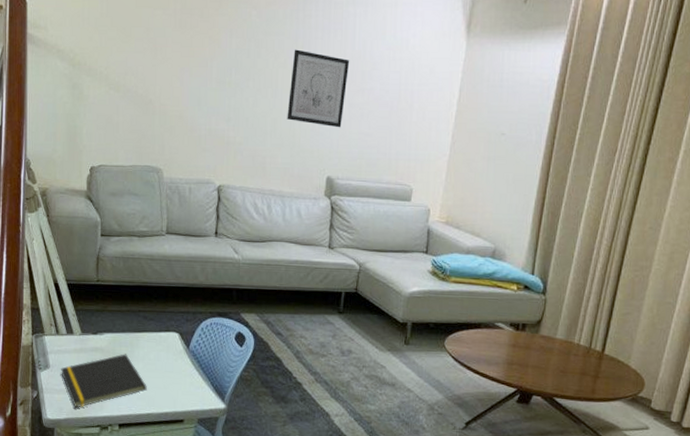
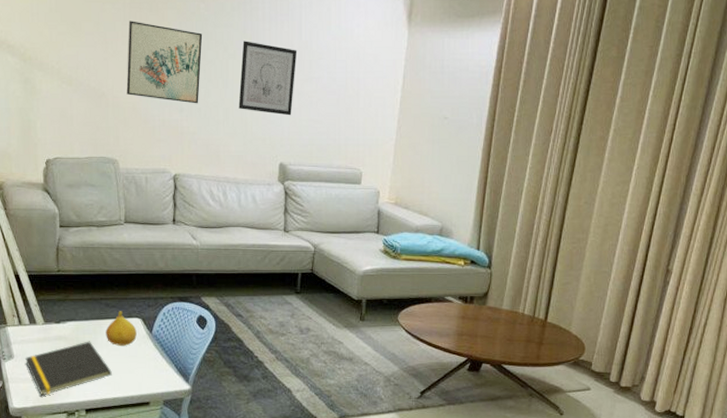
fruit: none [142,324,174,360] -> present [105,311,137,346]
wall art: none [174,27,253,114] -> present [126,21,203,104]

